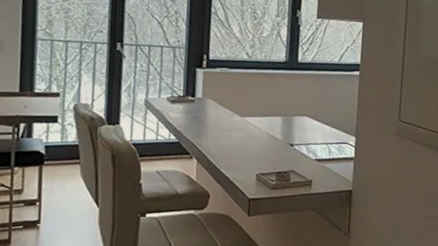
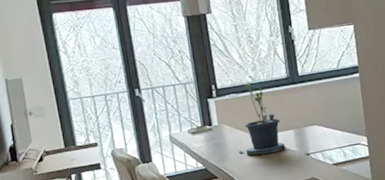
potted plant: none [218,59,271,138] -> present [238,83,287,156]

